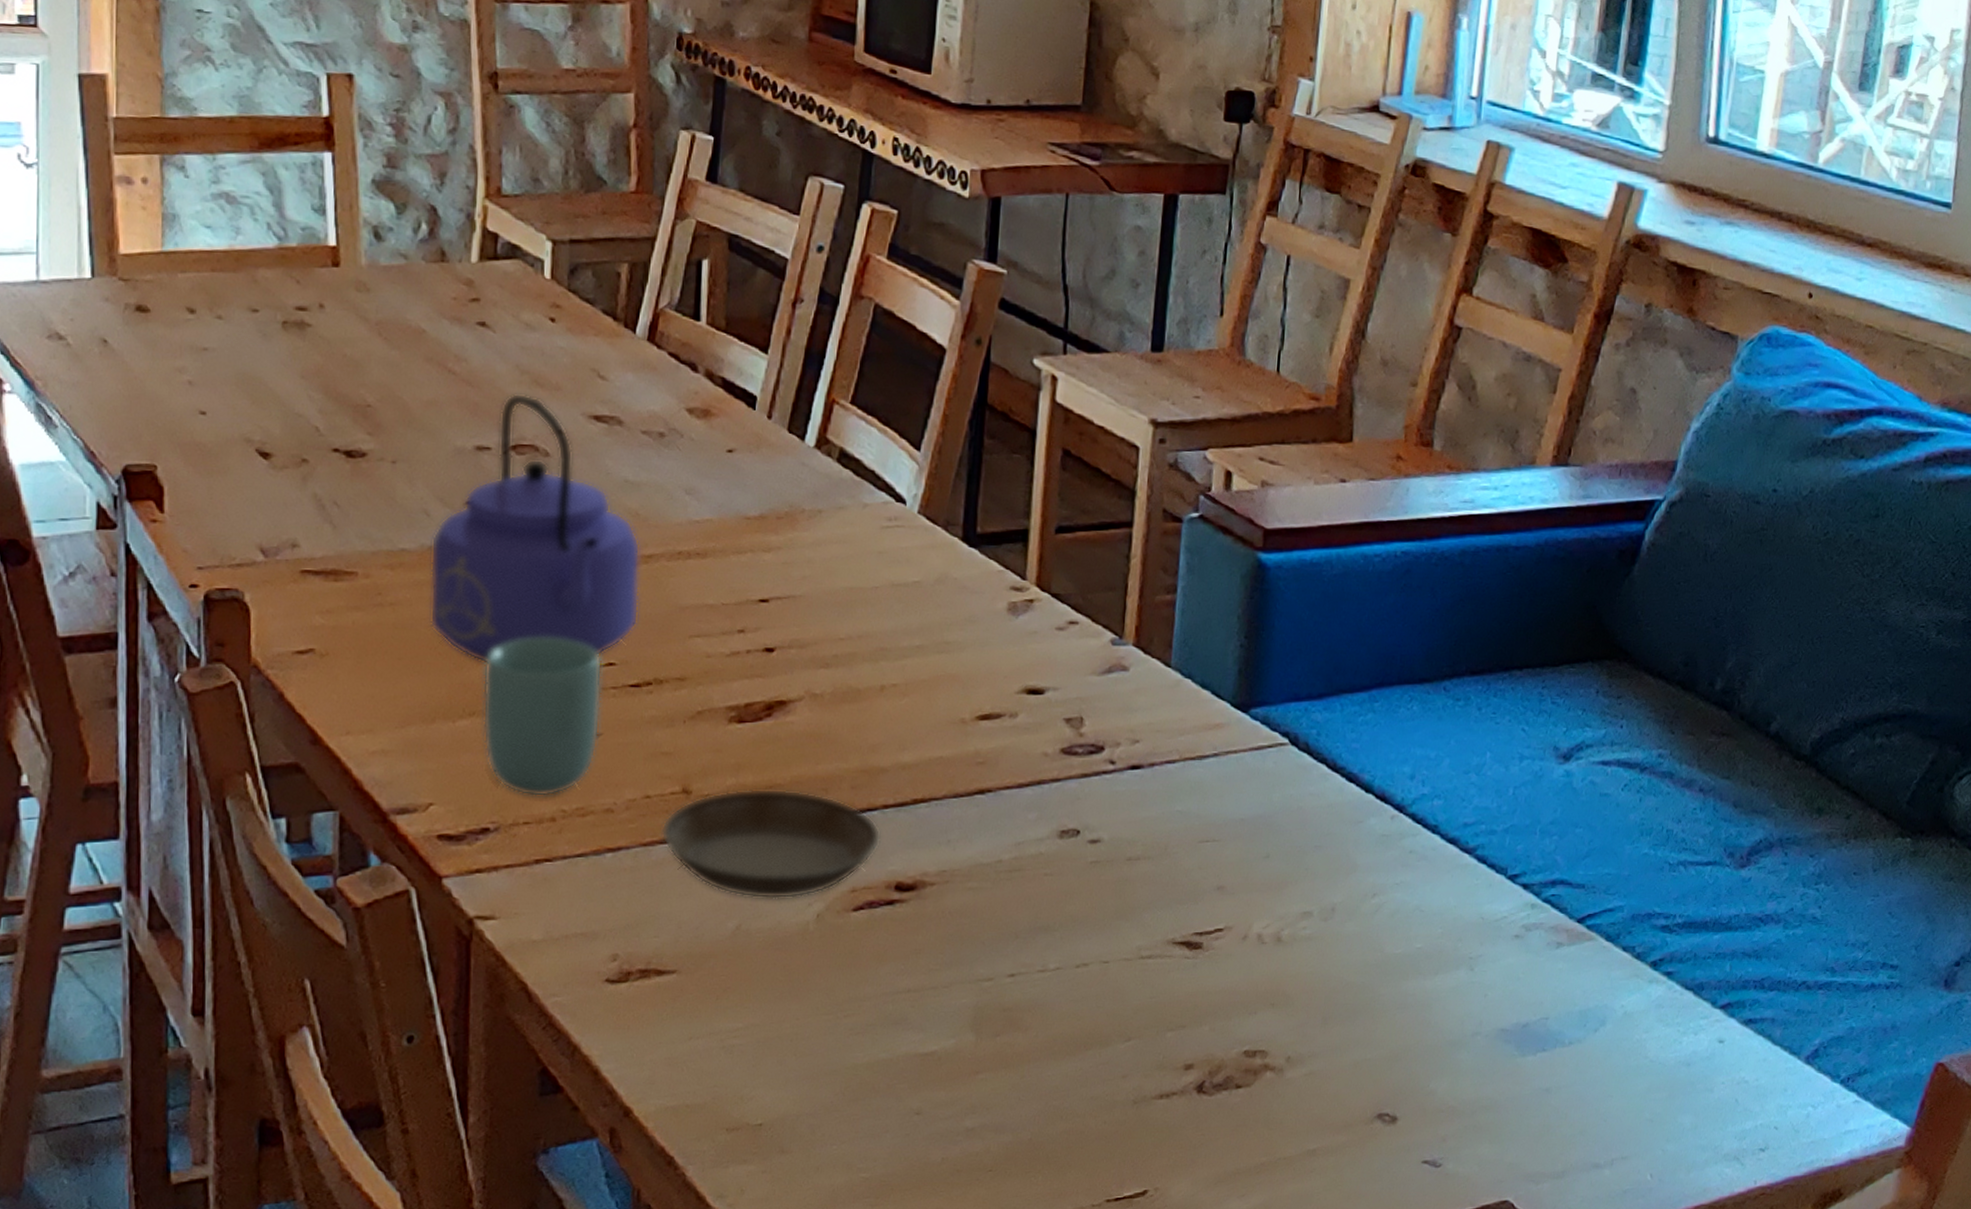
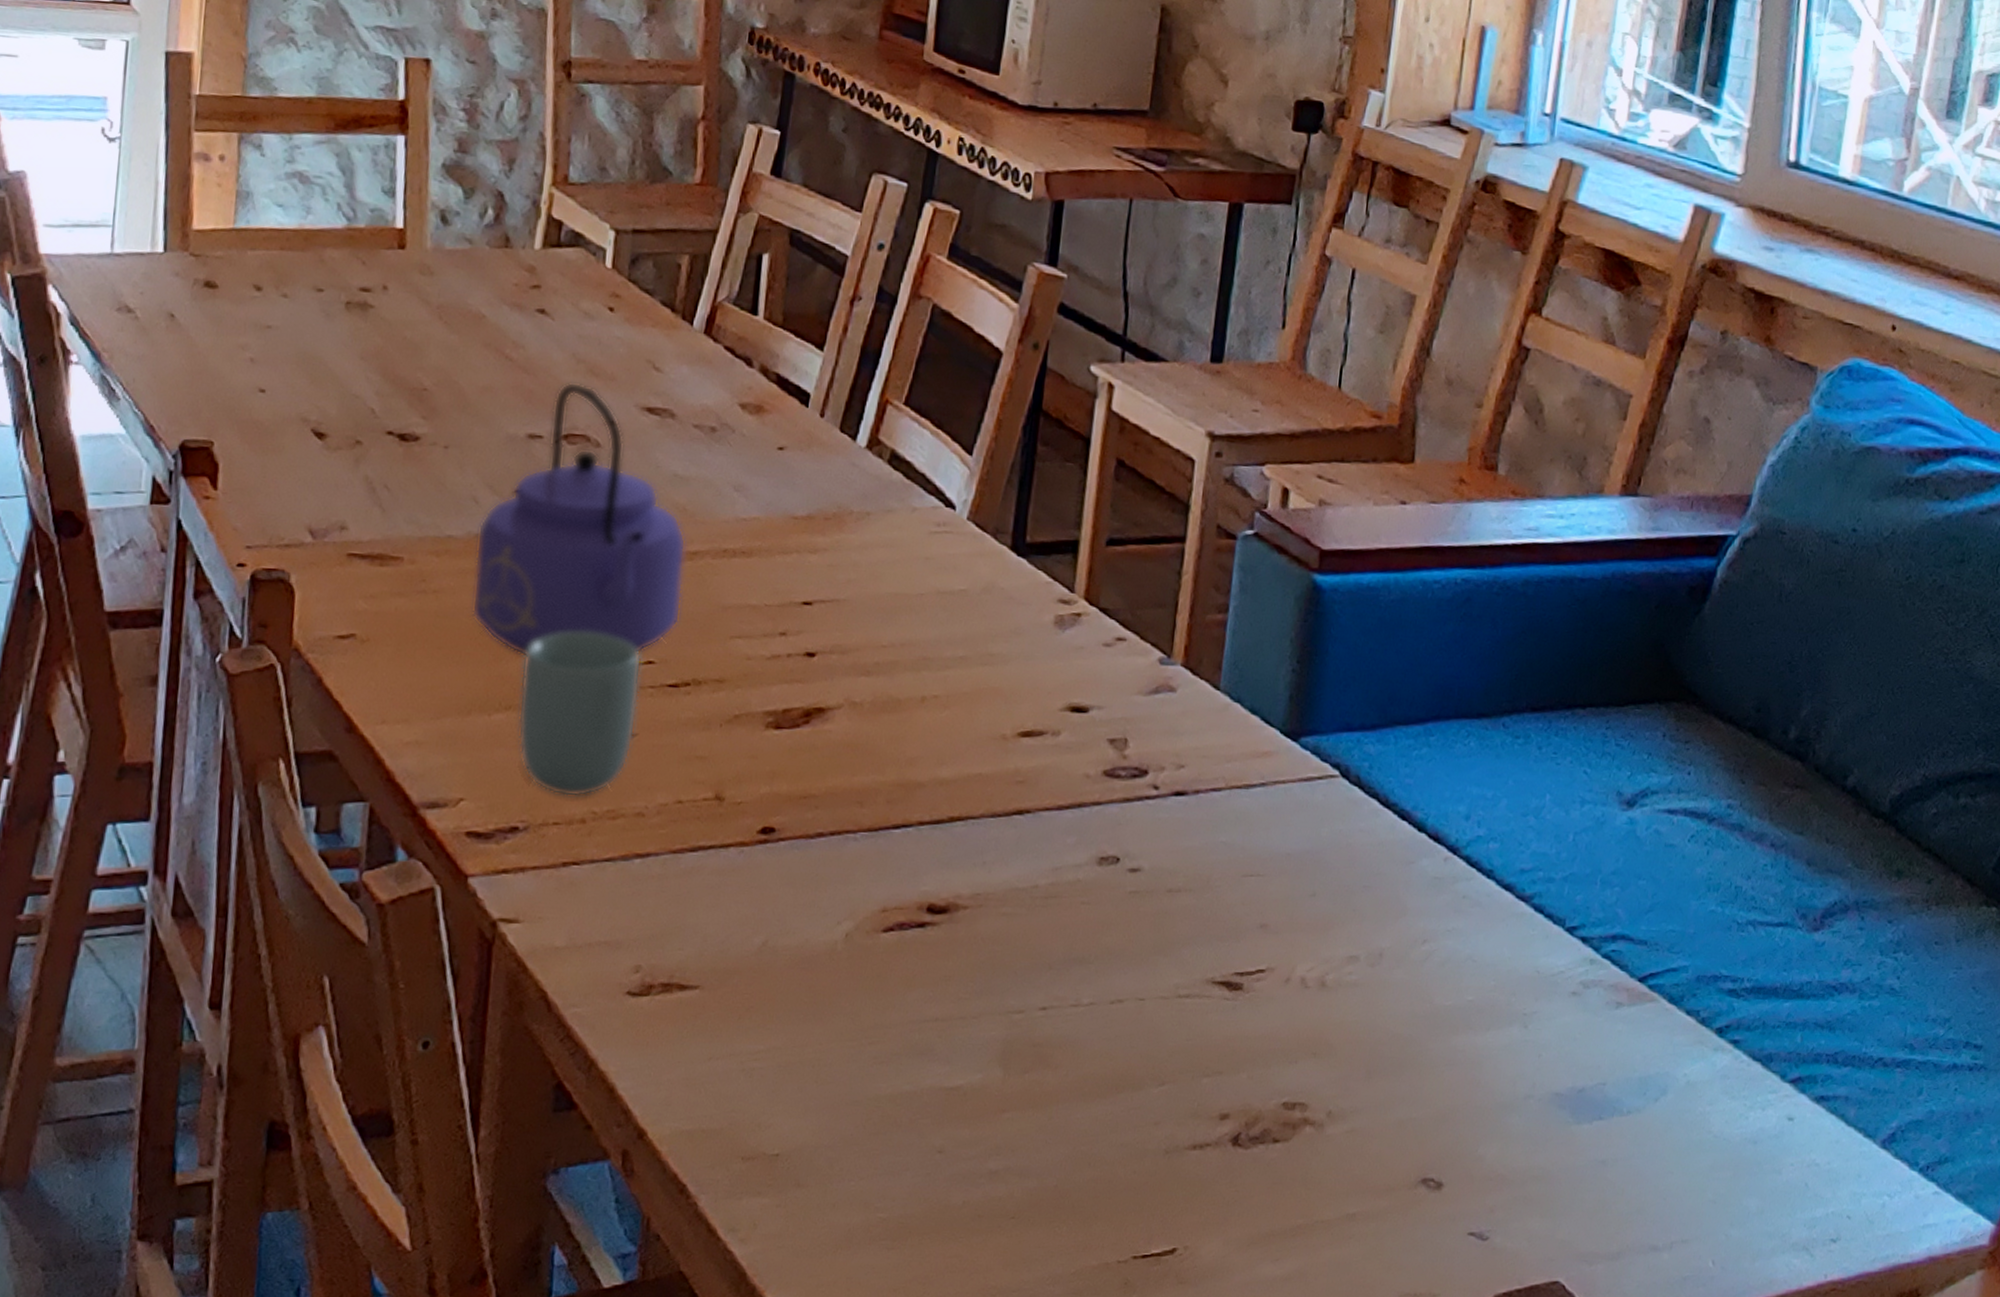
saucer: present [661,788,881,899] -> none [691,798,915,916]

